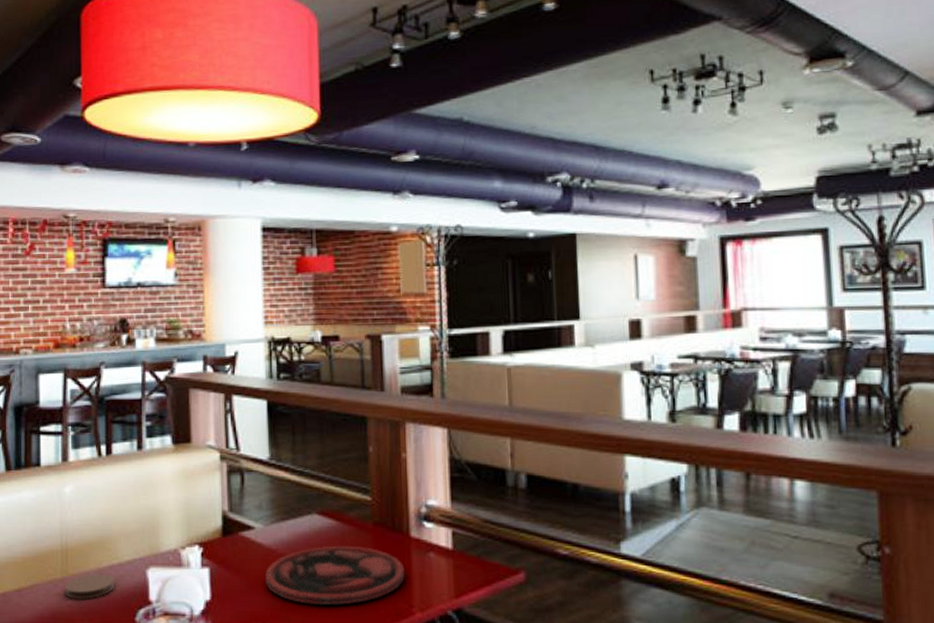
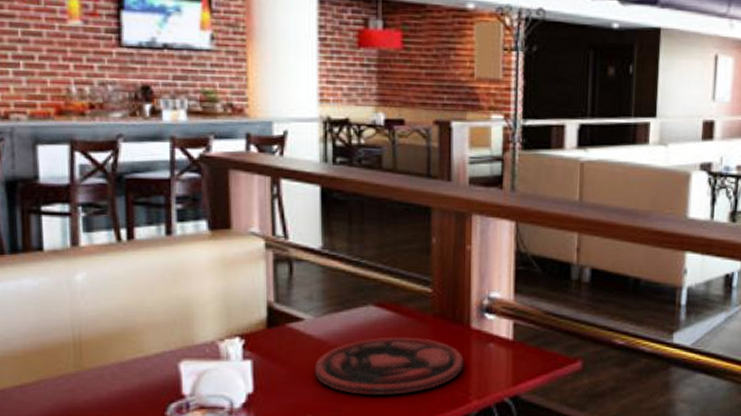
coaster: present [65,574,115,599] -> none [79,368,140,395]

